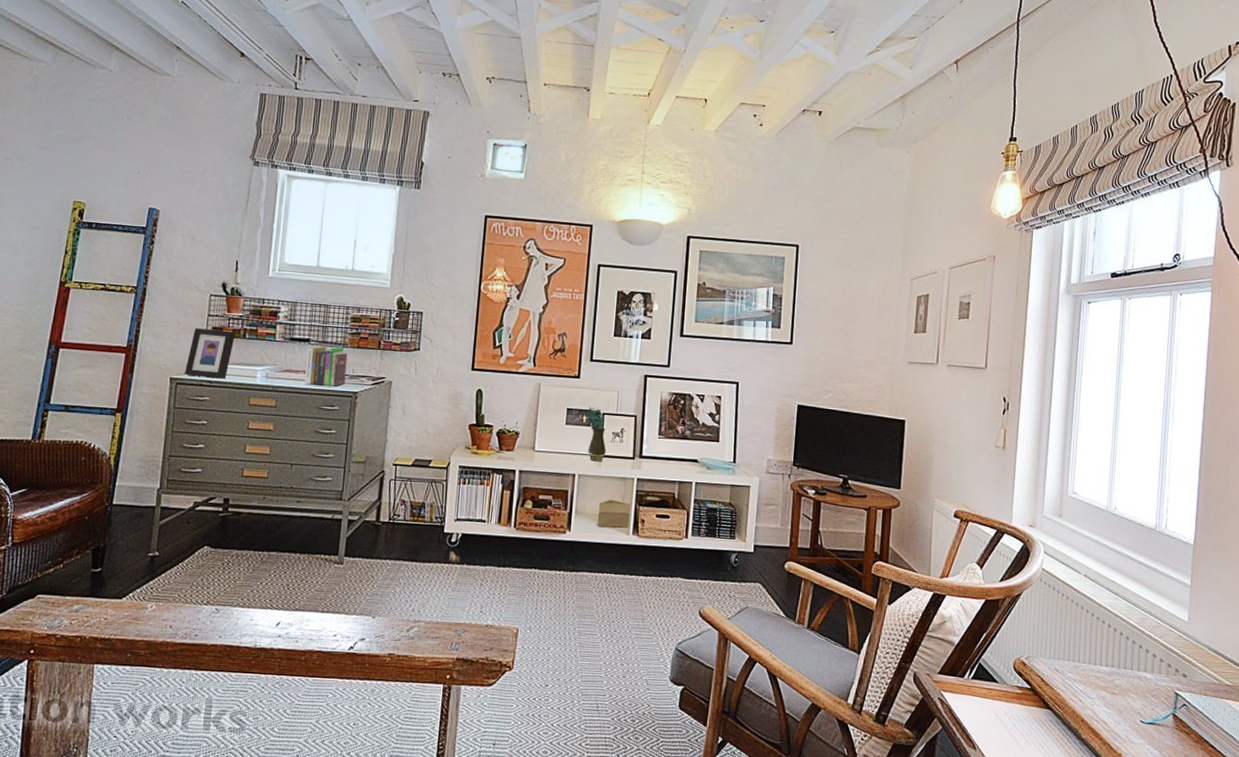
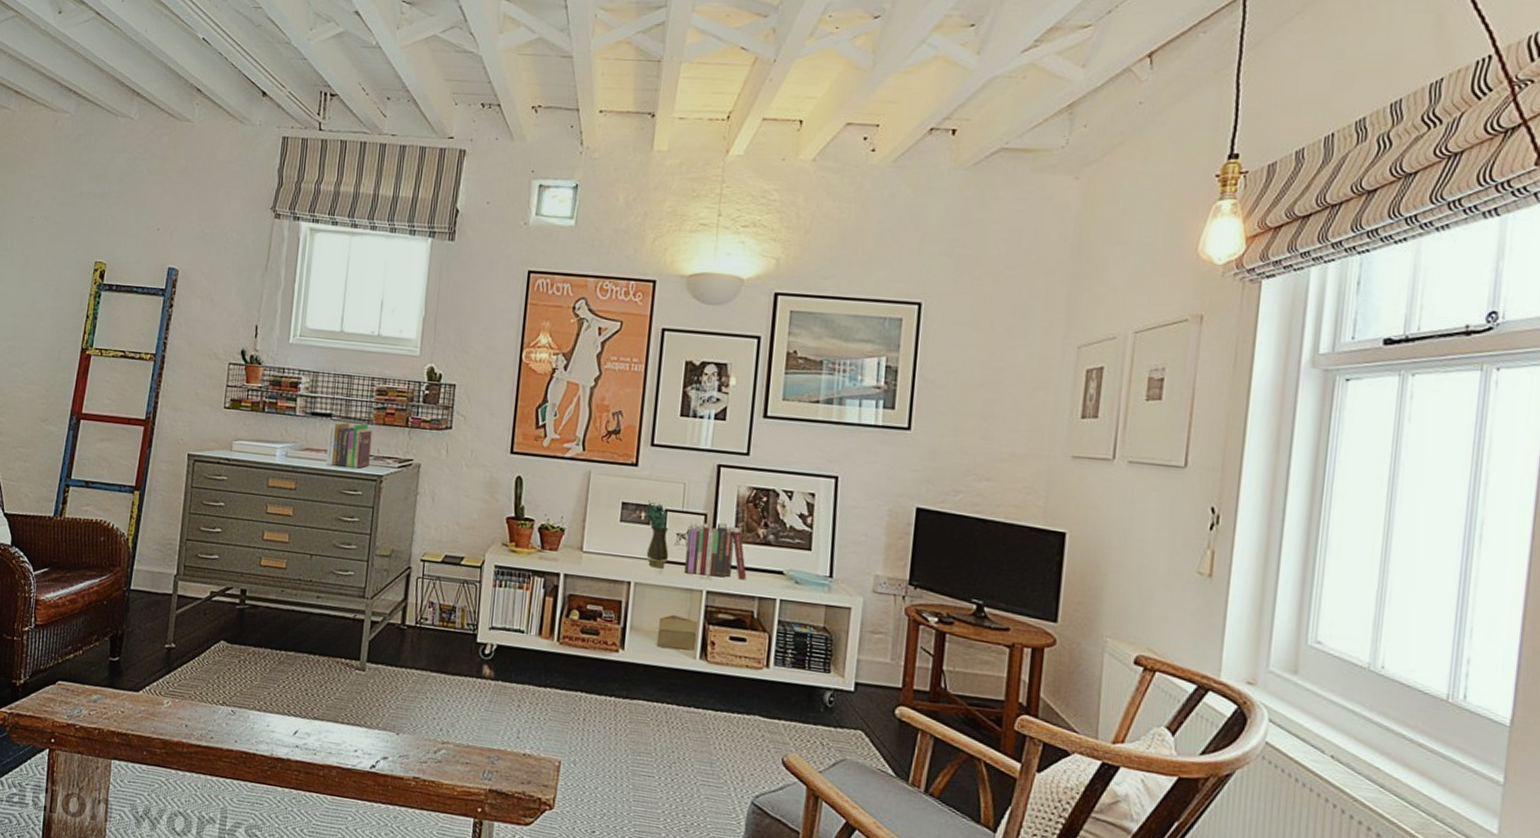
picture frame: present [185,328,236,379] -> none [202,400,255,457]
books: none [619,422,669,468] -> present [684,522,747,580]

